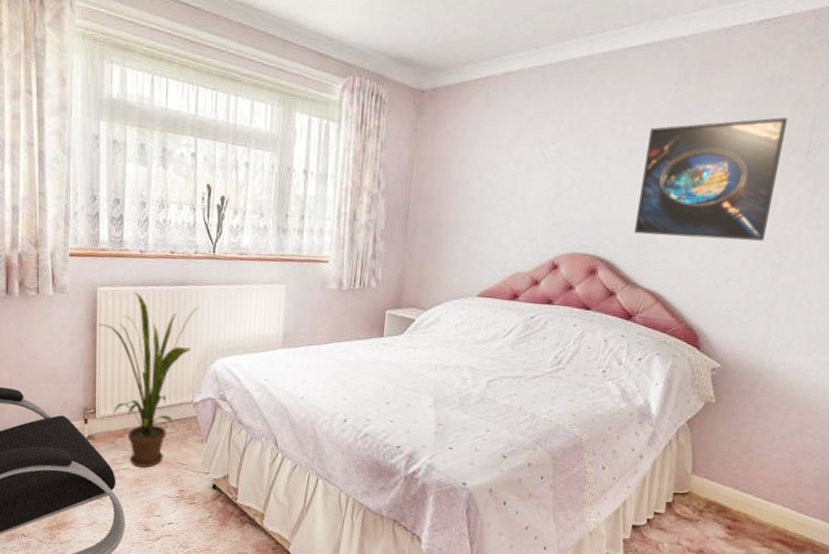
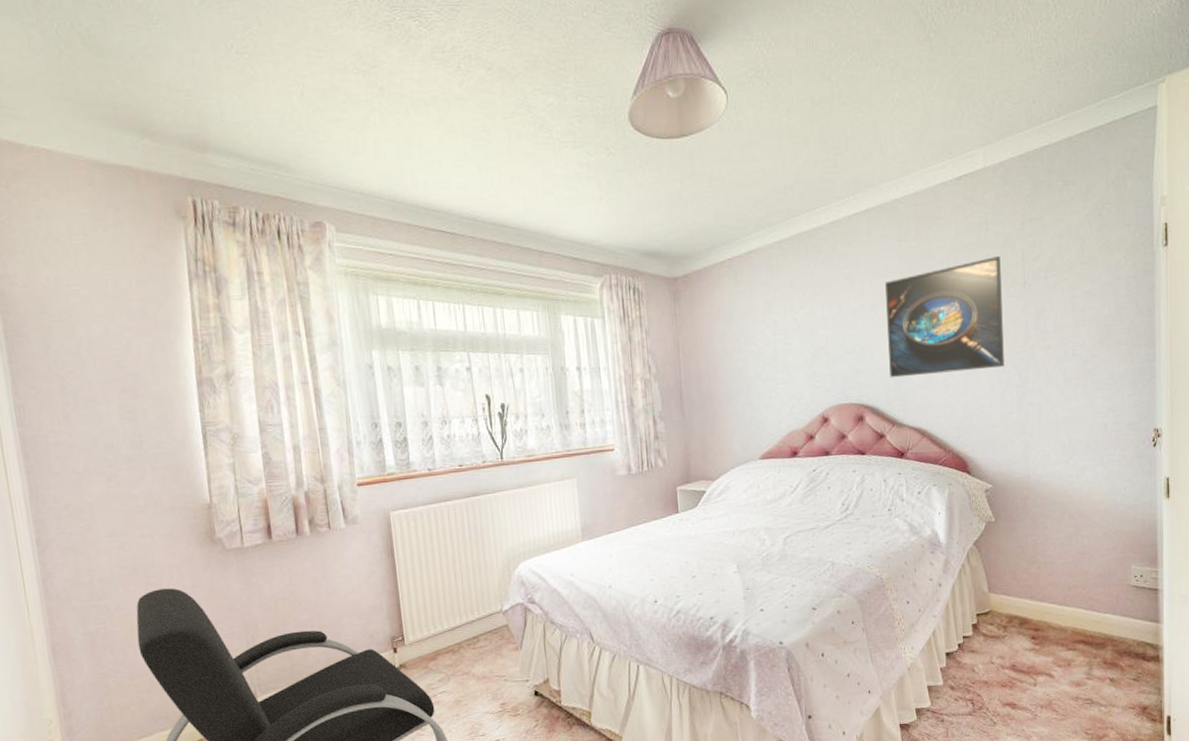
house plant: present [98,291,200,468] -> none [395,510,496,688]

